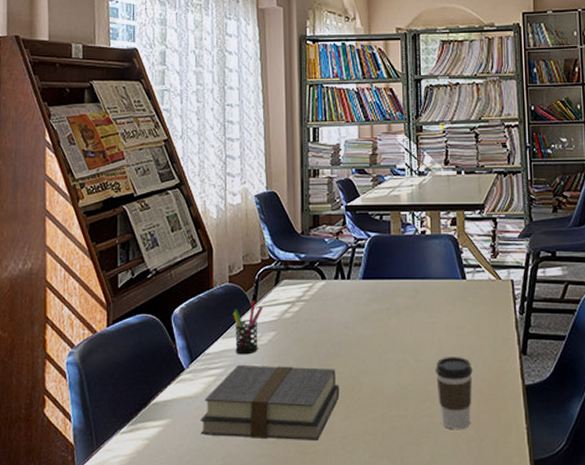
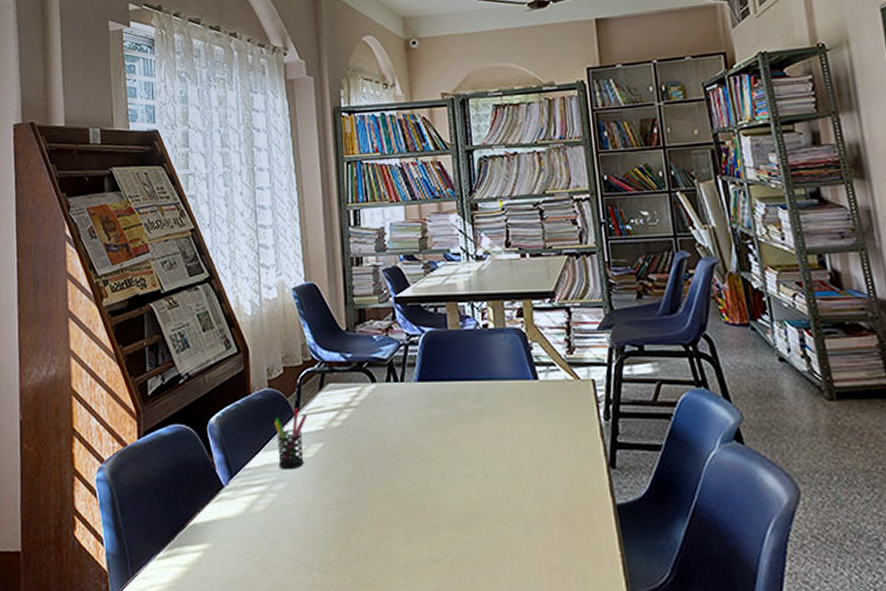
book: present [200,364,339,440] -> none [243,481,399,569]
coffee cup: present [435,357,473,430] -> none [507,471,554,558]

